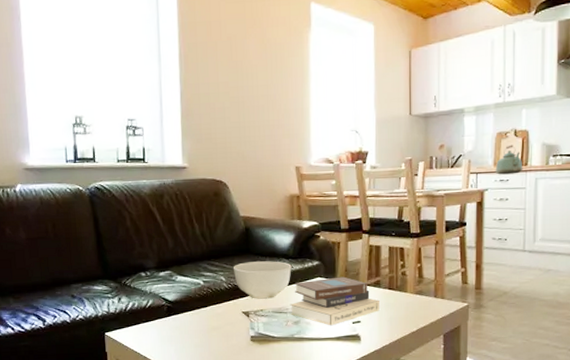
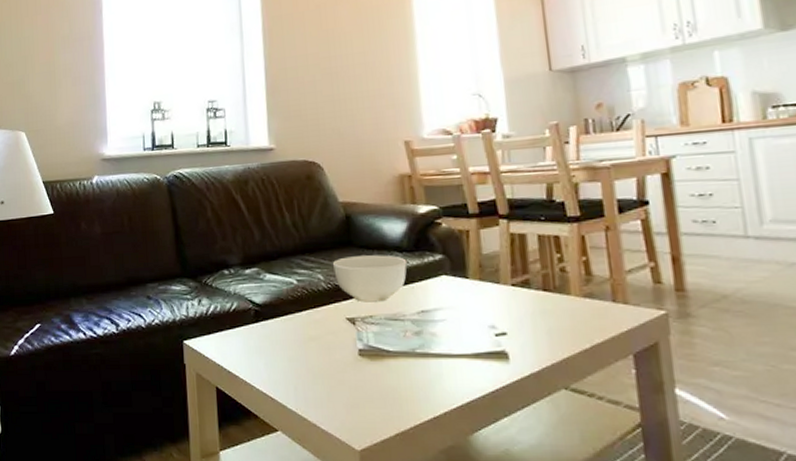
books: present [290,276,380,326] -> none [407,274,533,339]
kettle: present [495,144,523,175] -> none [683,96,727,137]

